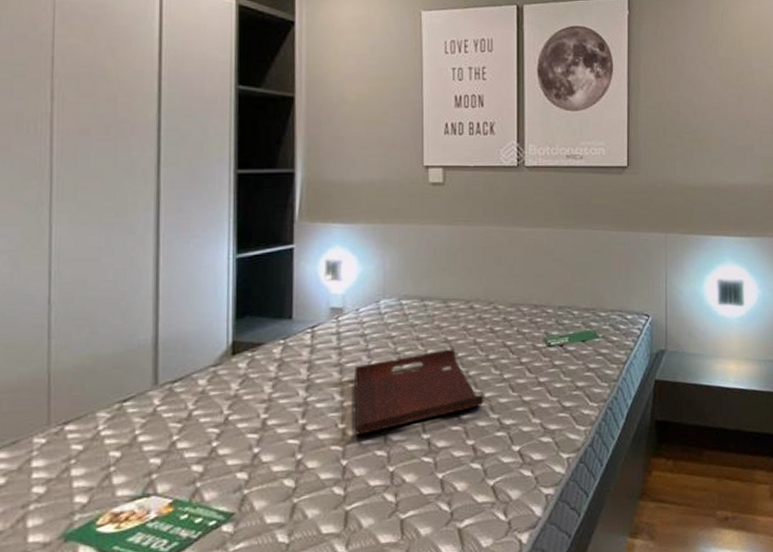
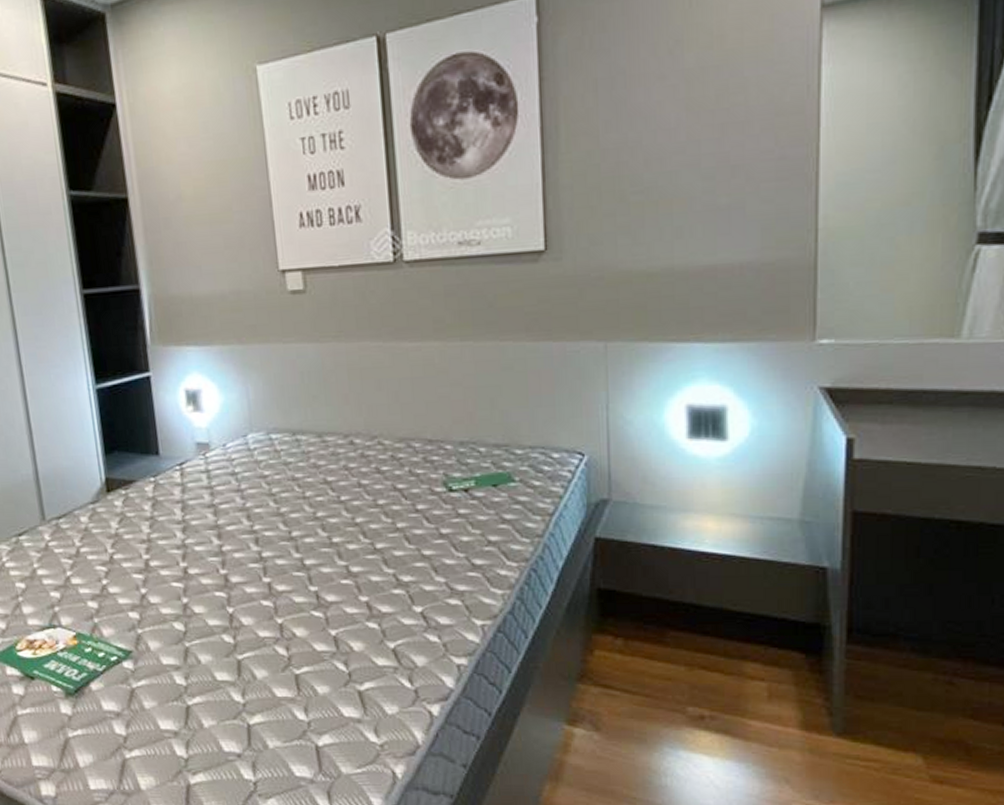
serving tray: present [354,348,484,435] -> none [229,491,376,582]

